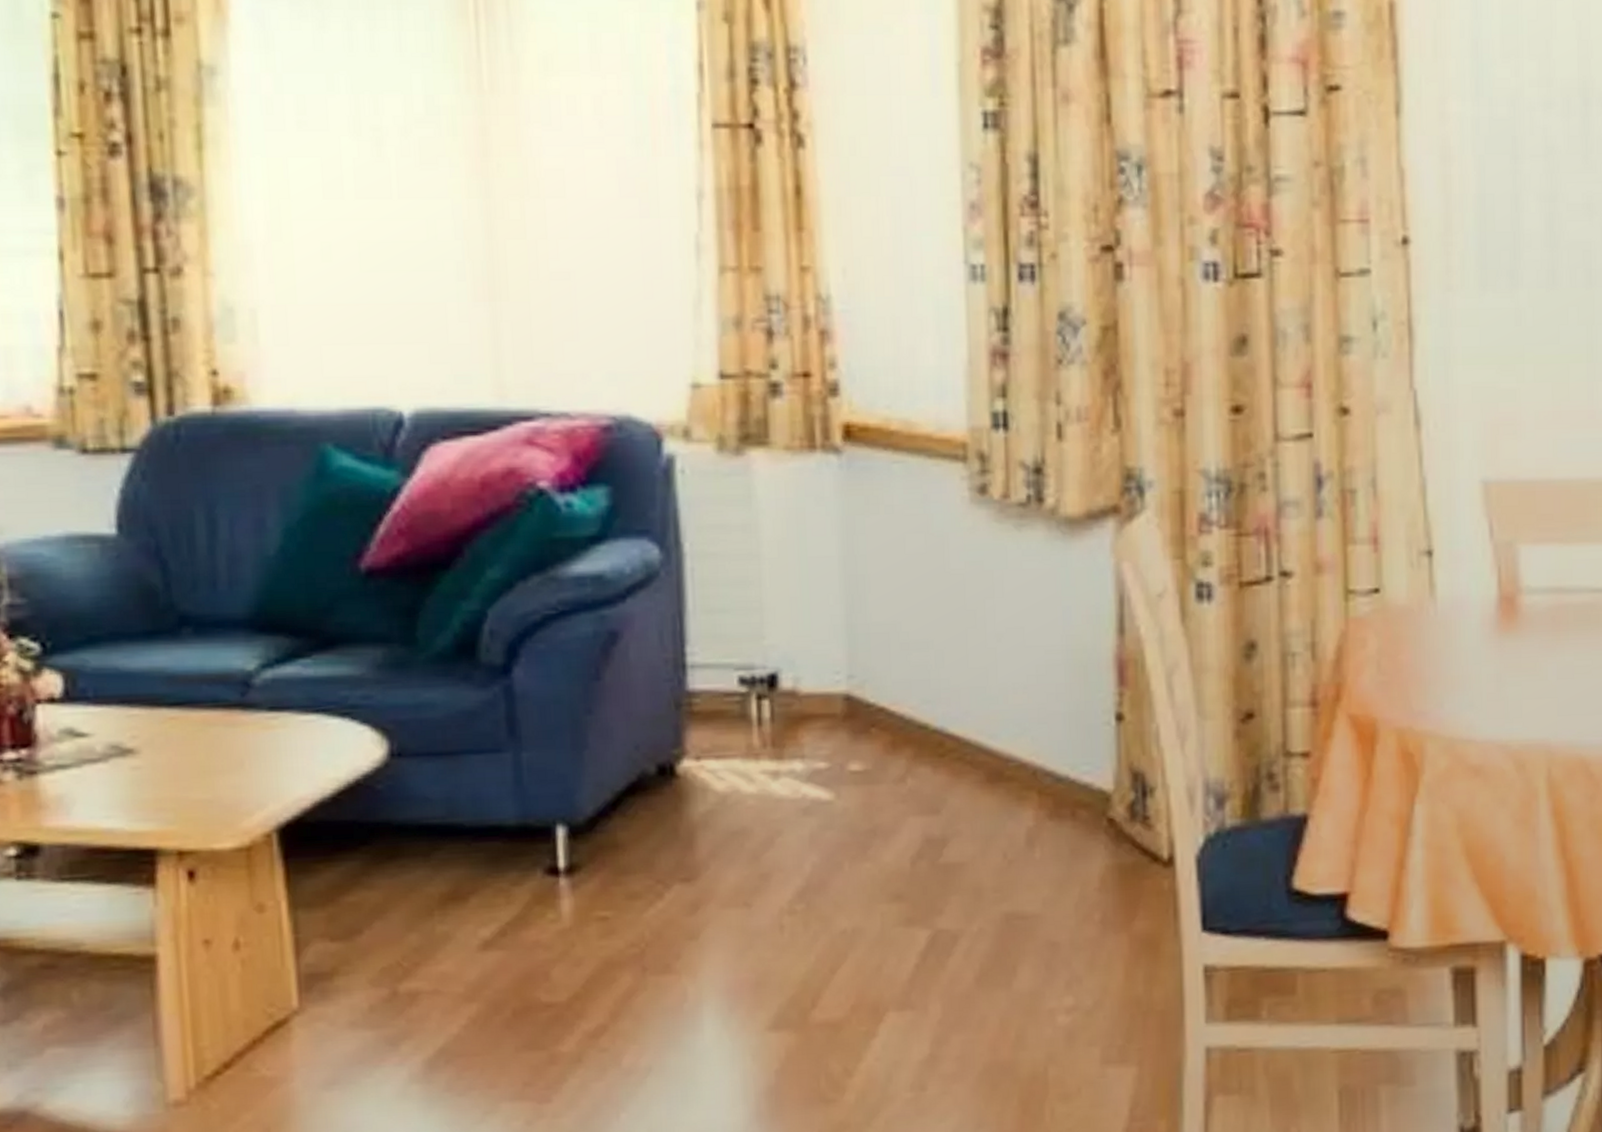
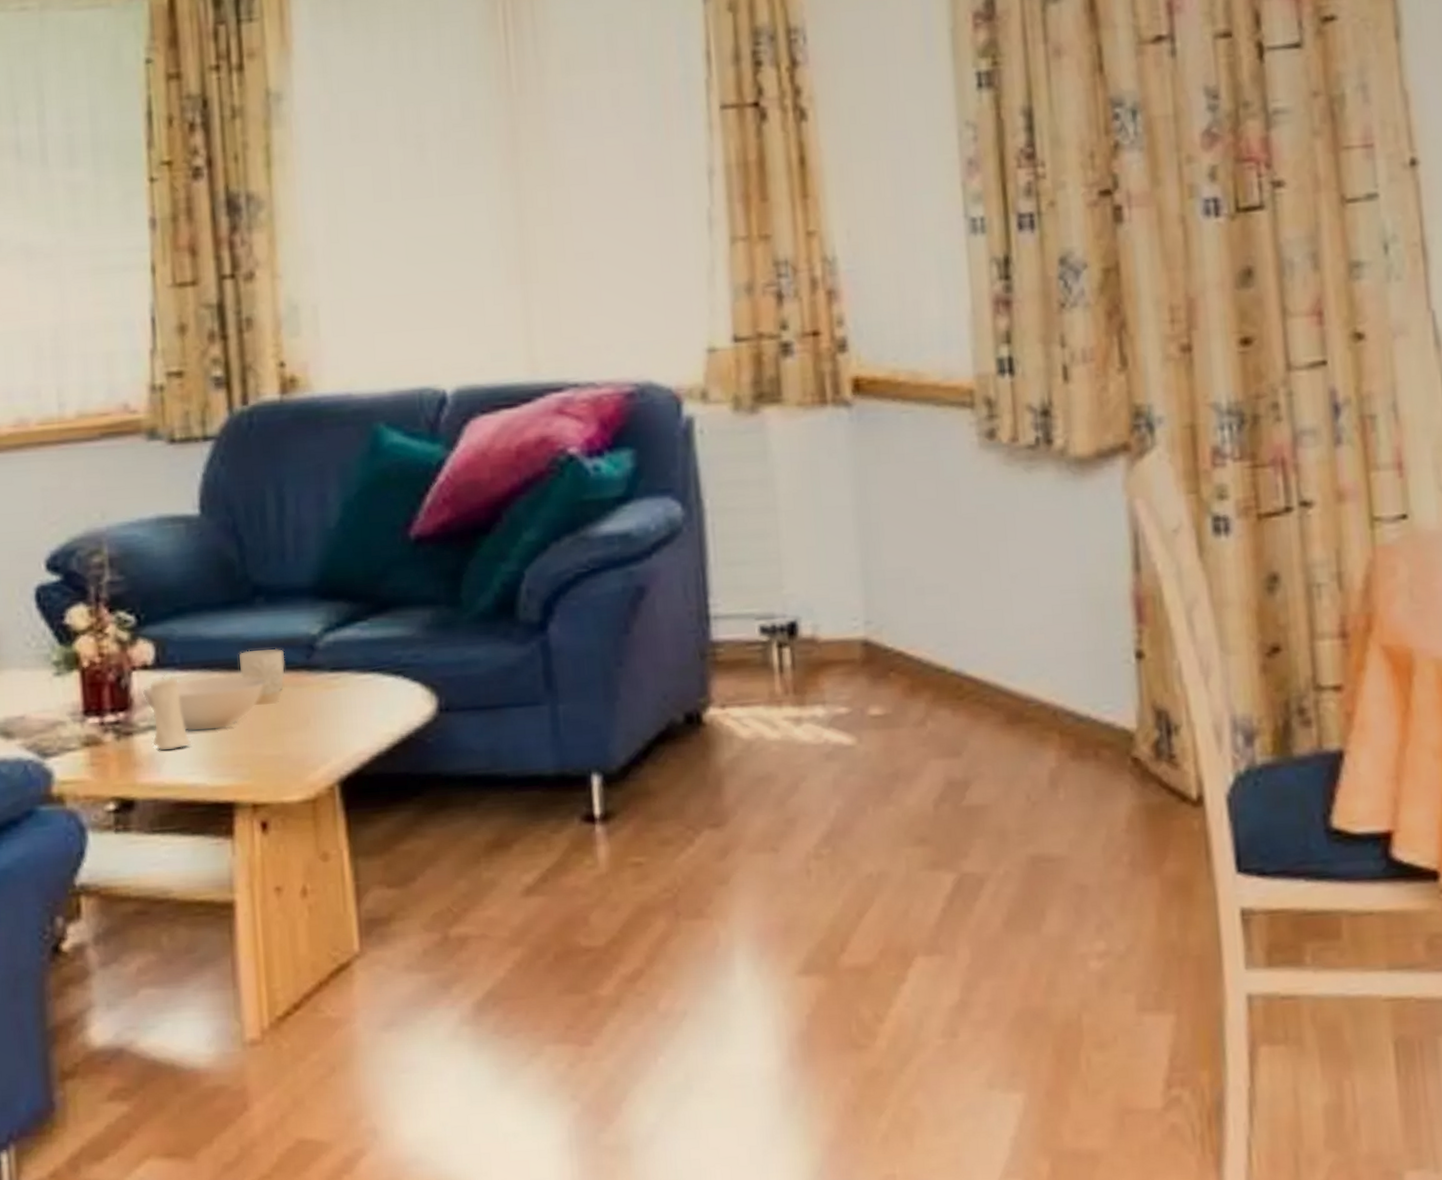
bowl: none [48,712,193,771] -> present [142,675,265,731]
candle: none [56,706,106,792] -> present [148,671,191,751]
cup: none [163,684,216,746] -> present [239,648,285,706]

